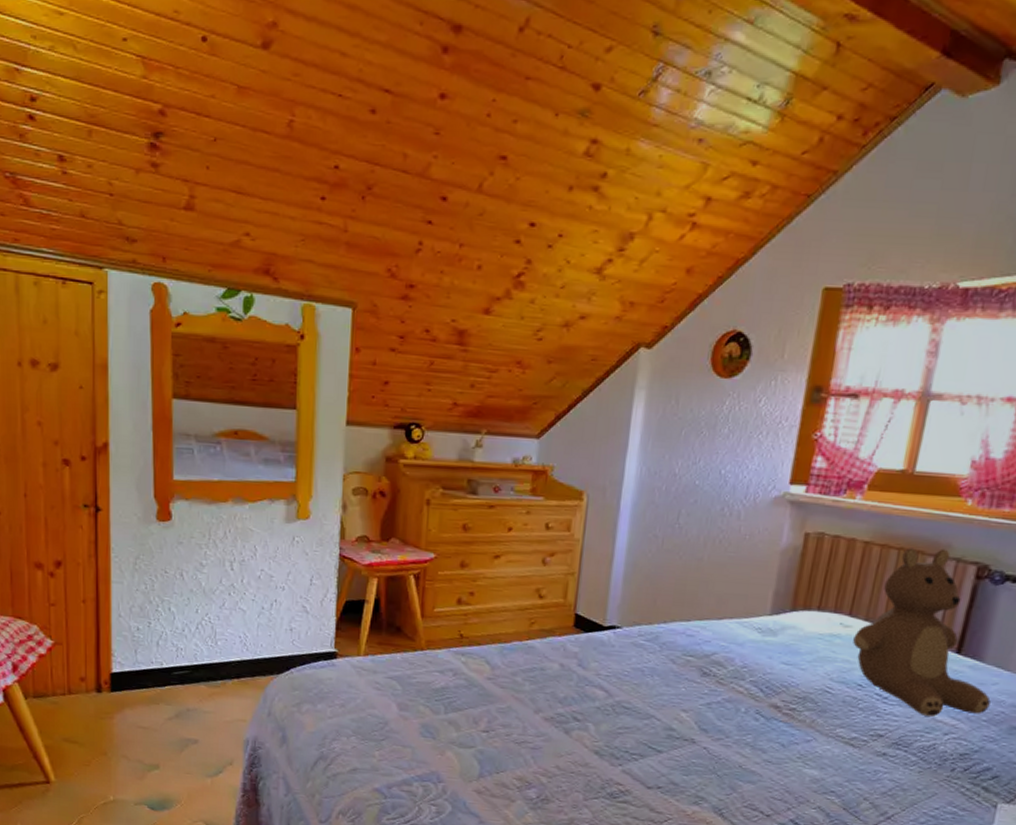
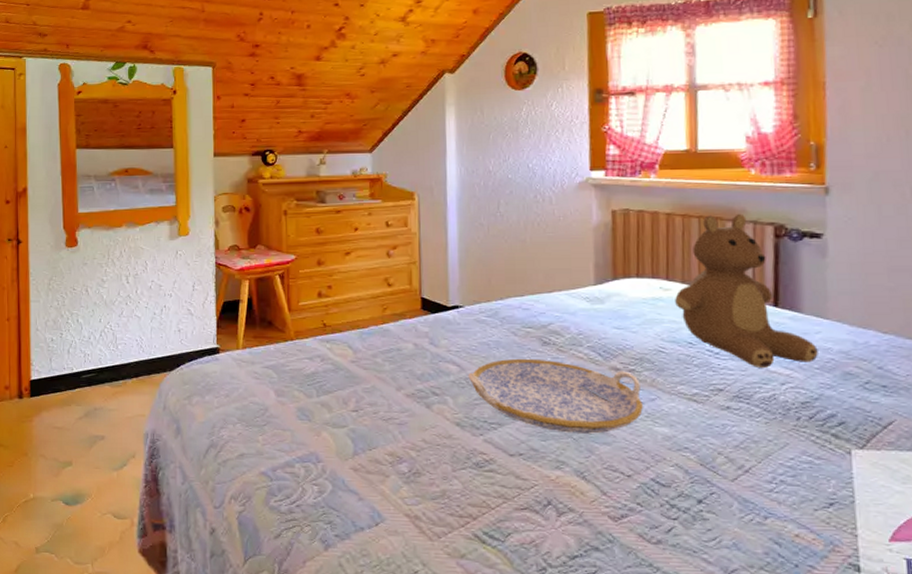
serving tray: none [615,688,798,772] -> present [468,358,643,434]

